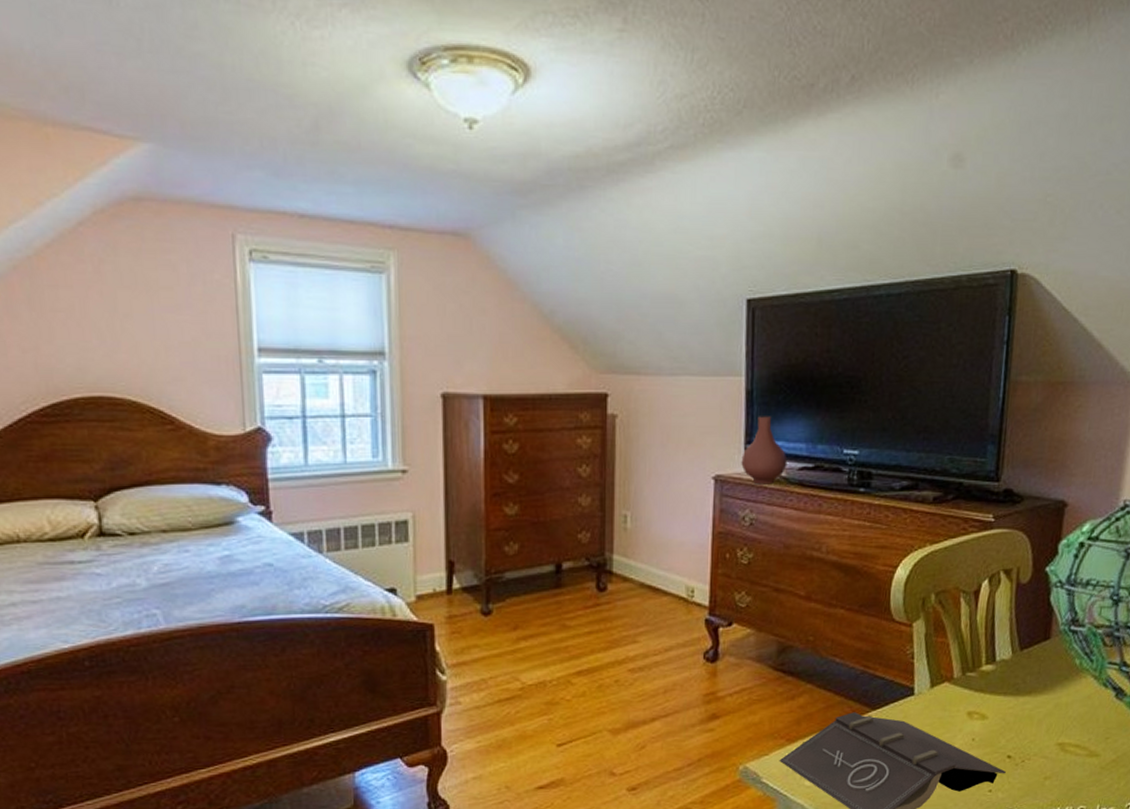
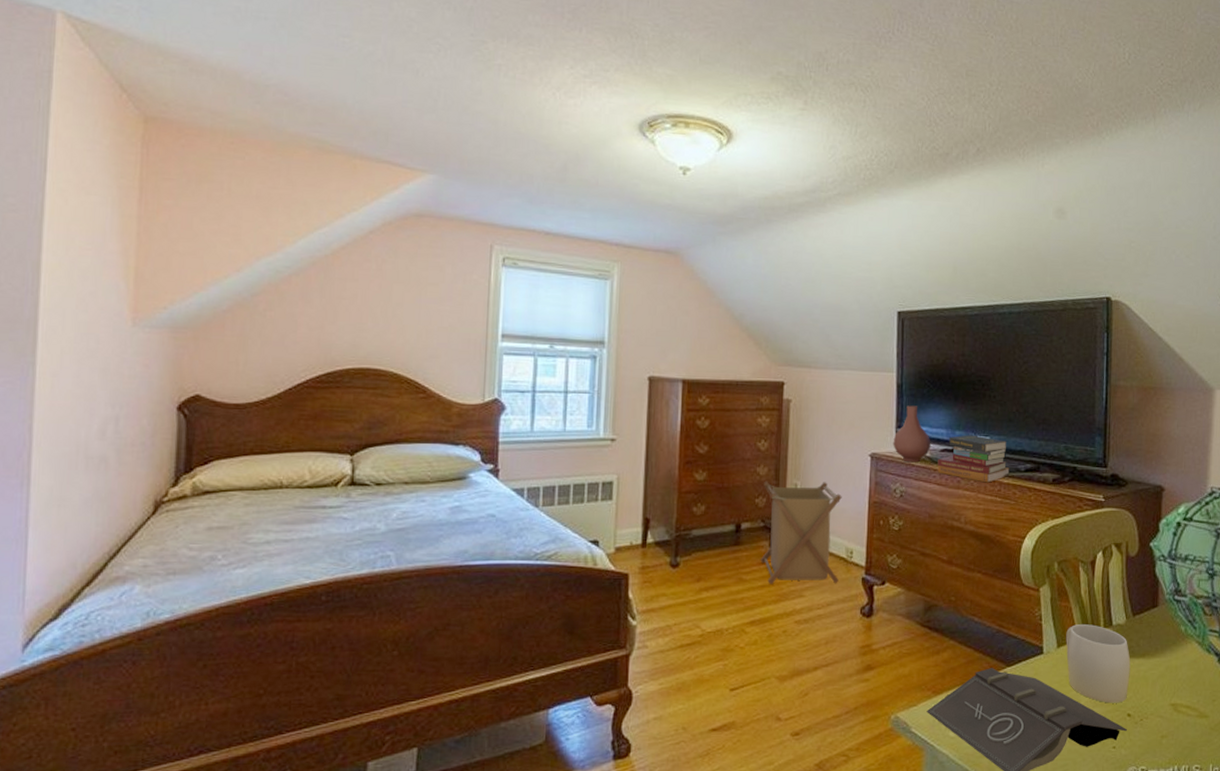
laundry basket: none [586,511,681,630] -> present [761,481,842,584]
books: none [794,448,882,505] -> present [937,435,1010,483]
mug: none [940,661,1015,745] -> present [1066,624,1131,703]

